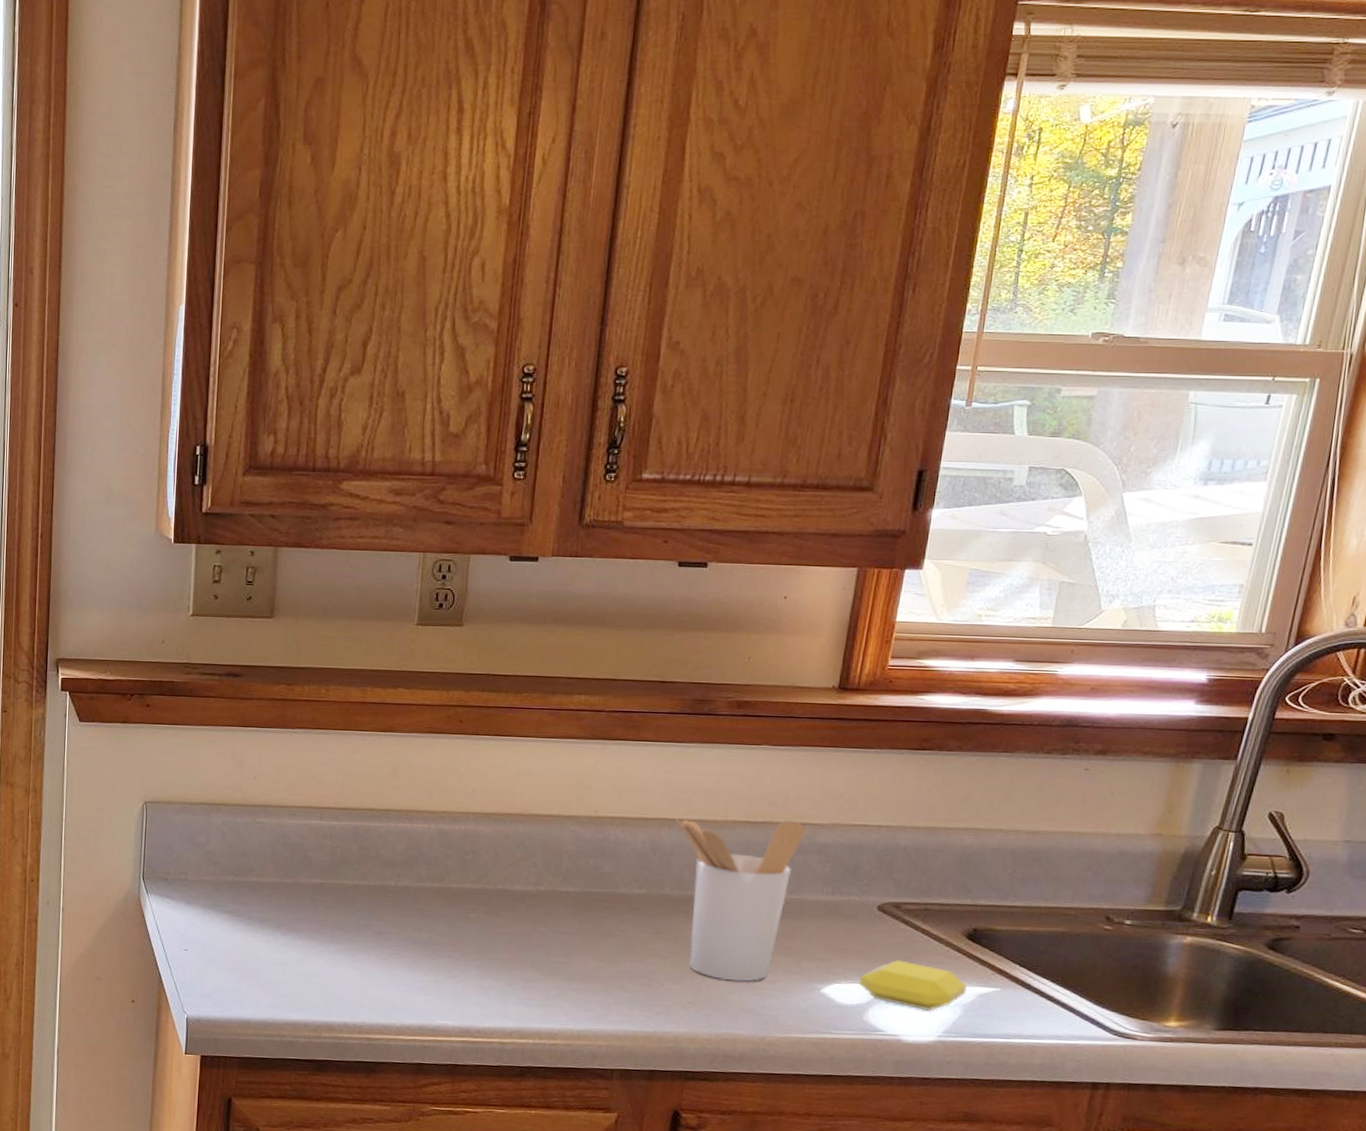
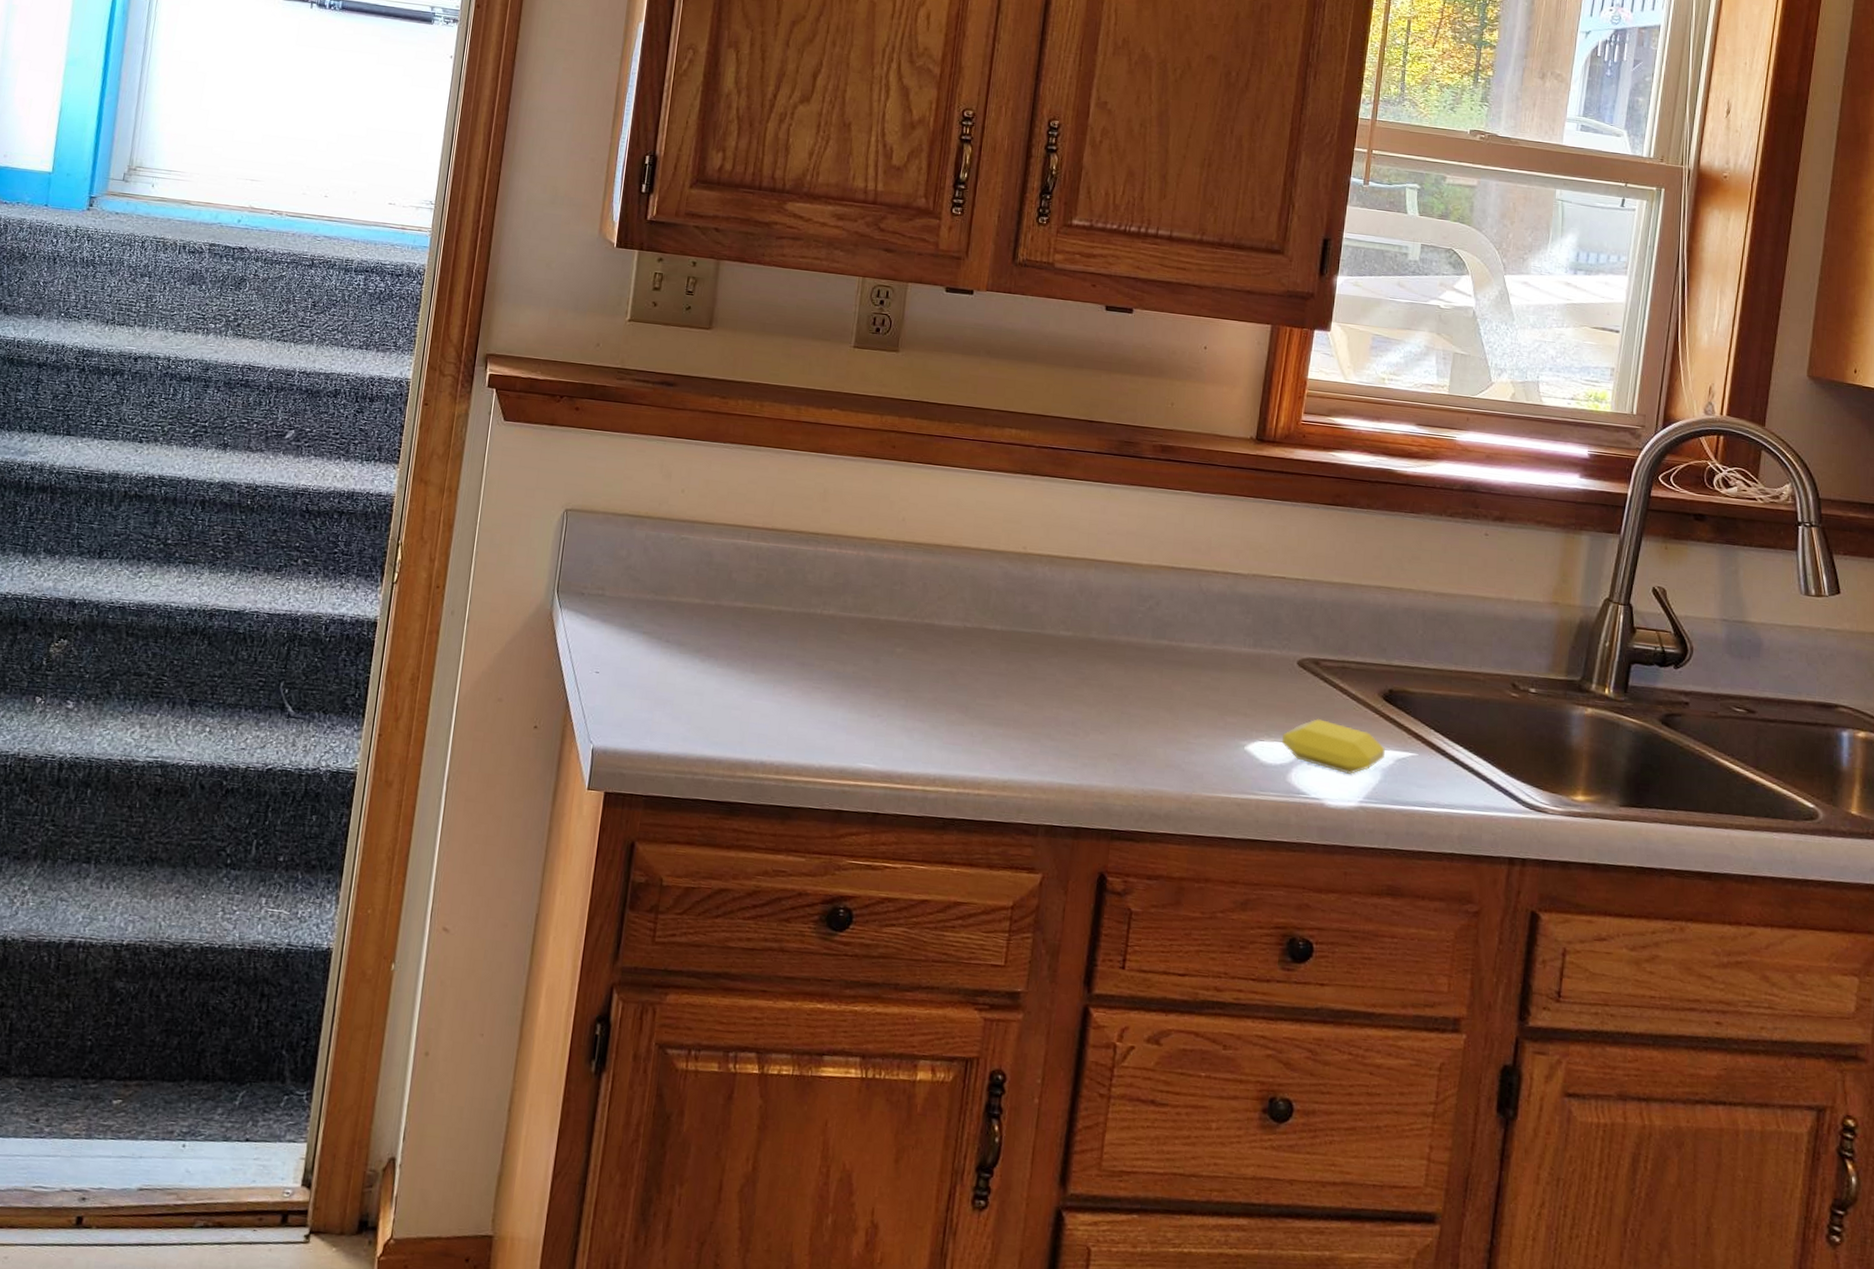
utensil holder: present [675,818,805,981] -> none [1102,560,1227,734]

